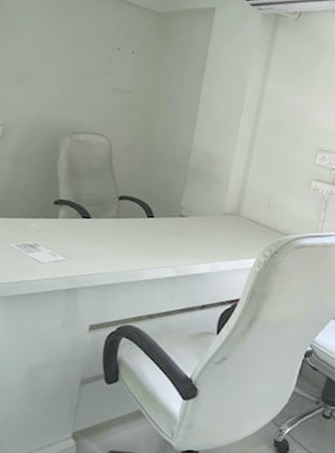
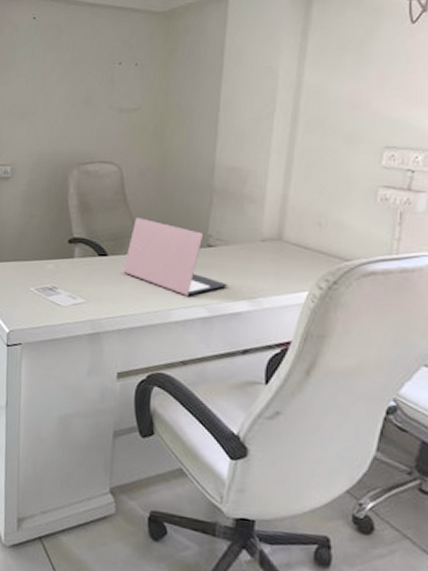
laptop: none [104,186,194,258] -> present [123,218,228,296]

